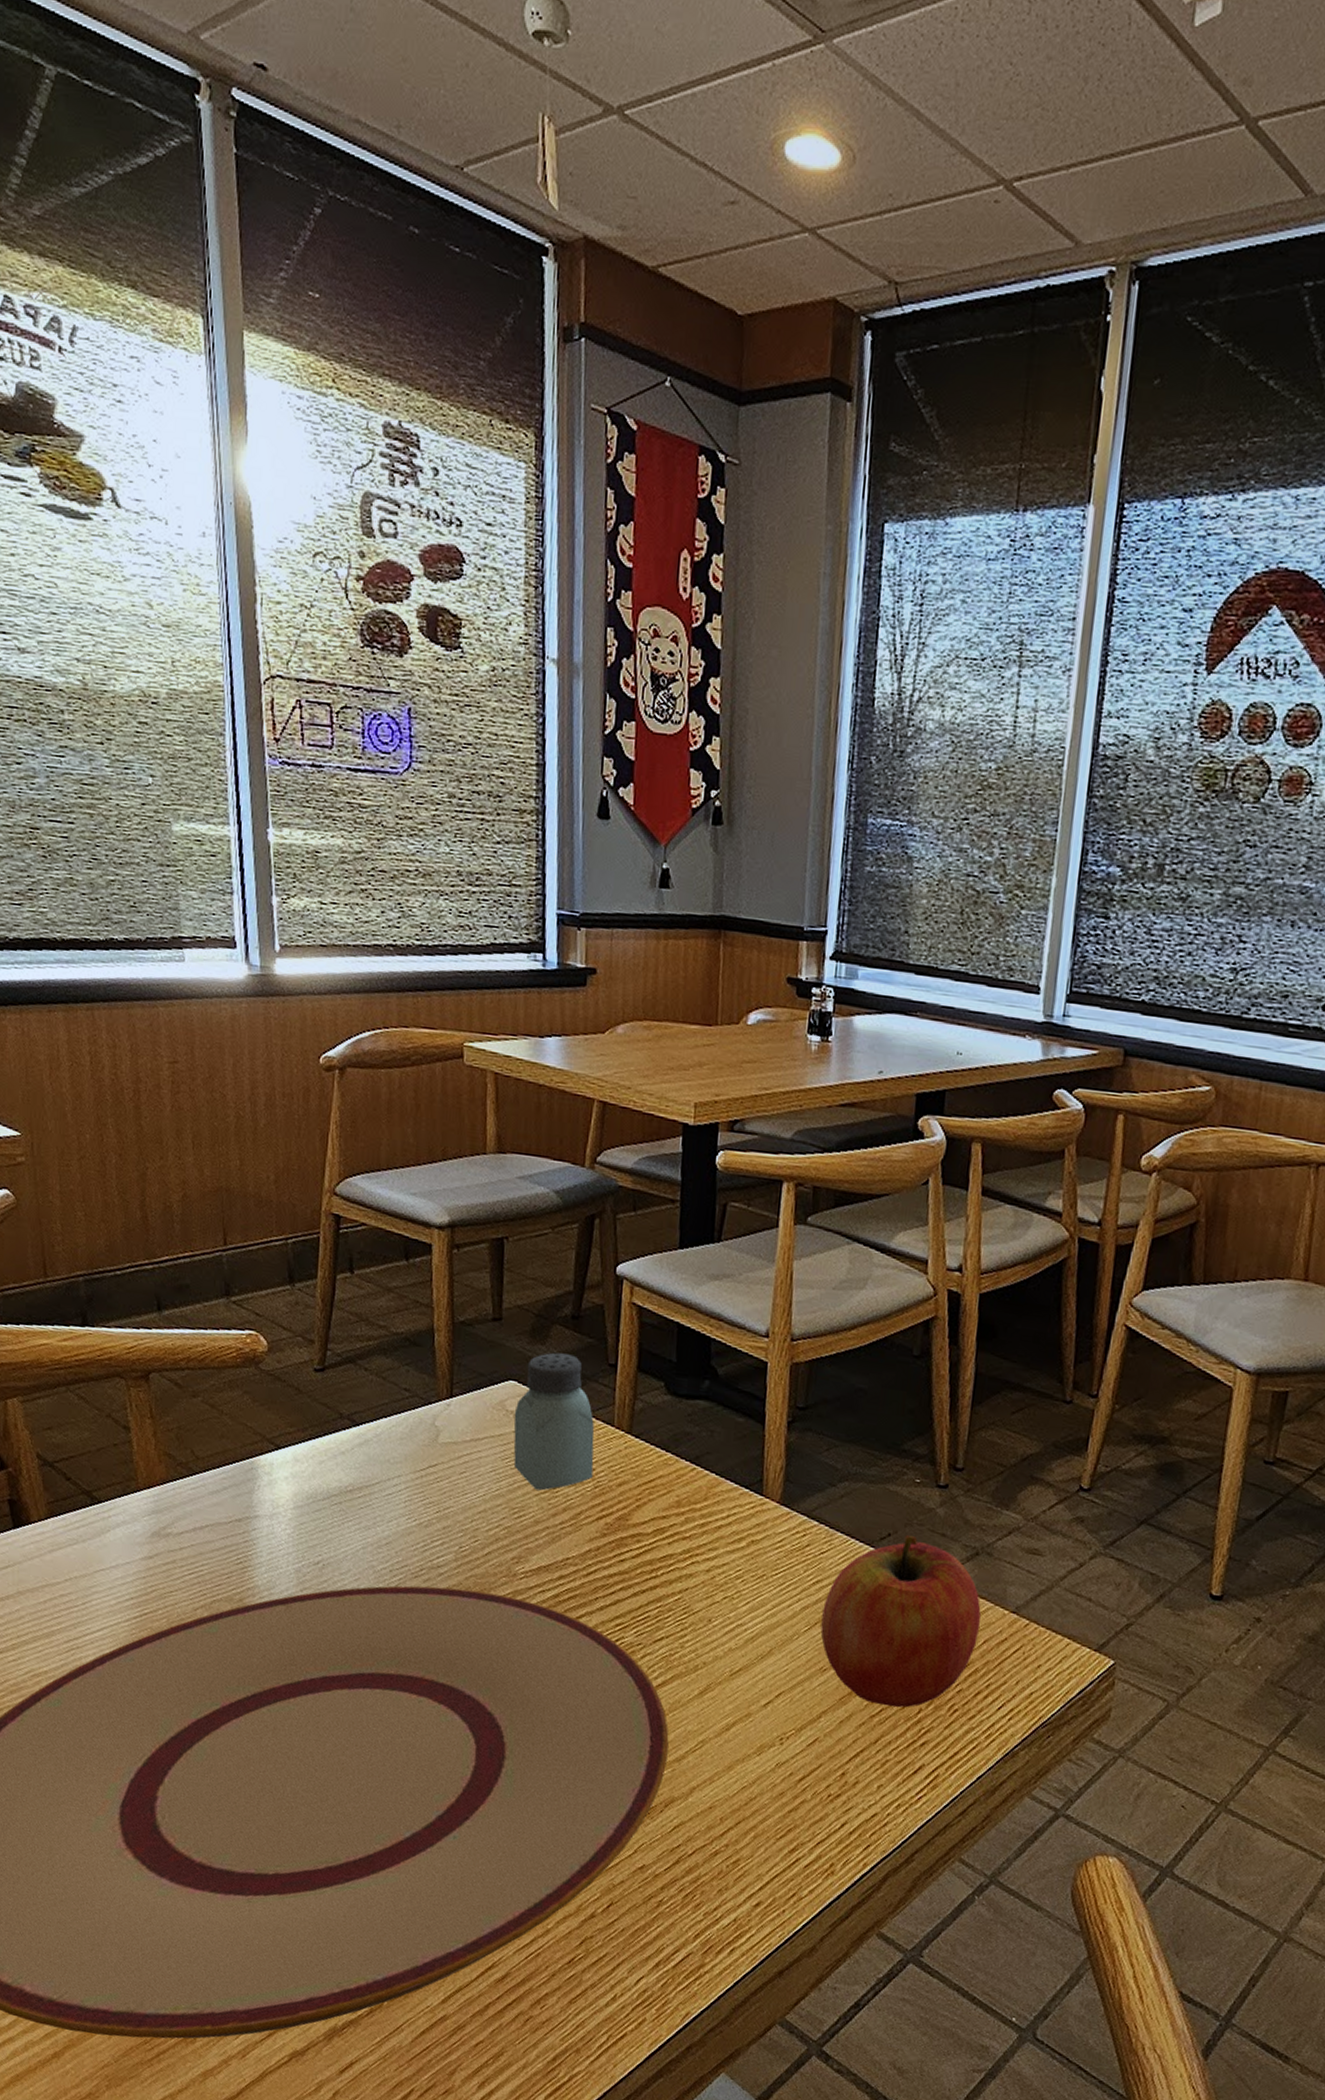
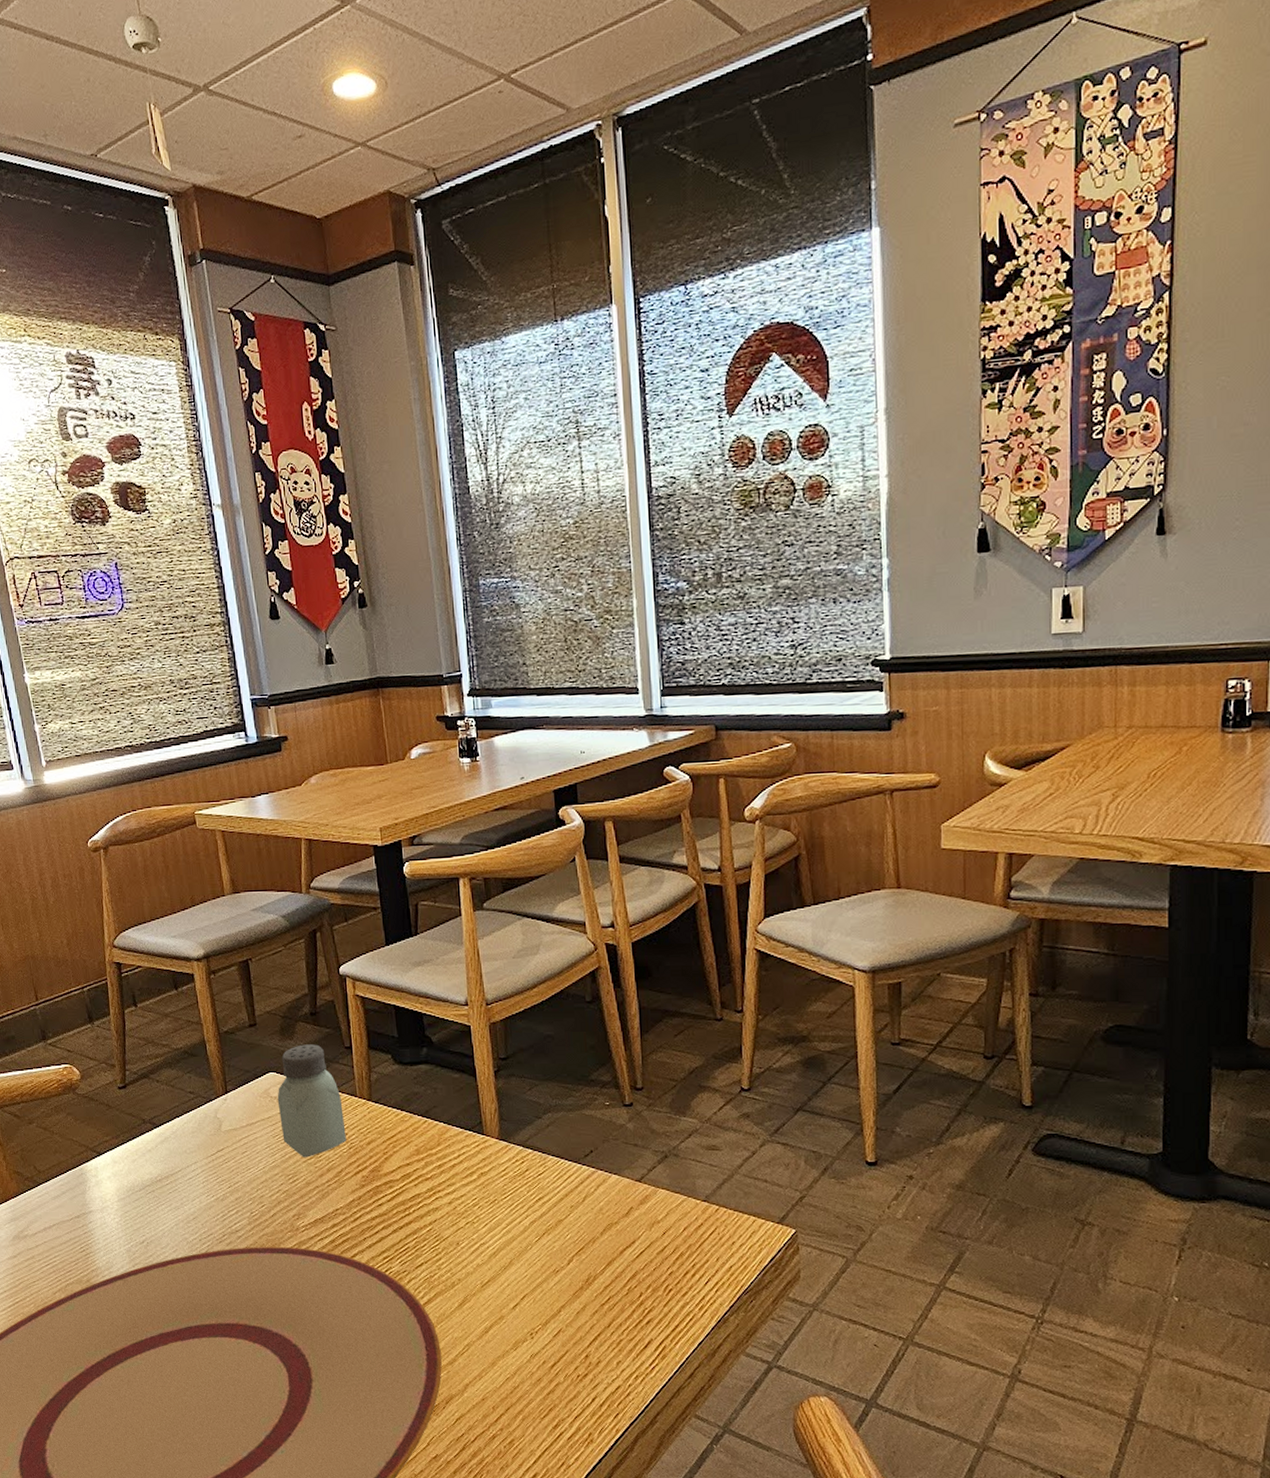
fruit: present [820,1535,981,1708] -> none [547,1150,679,1295]

